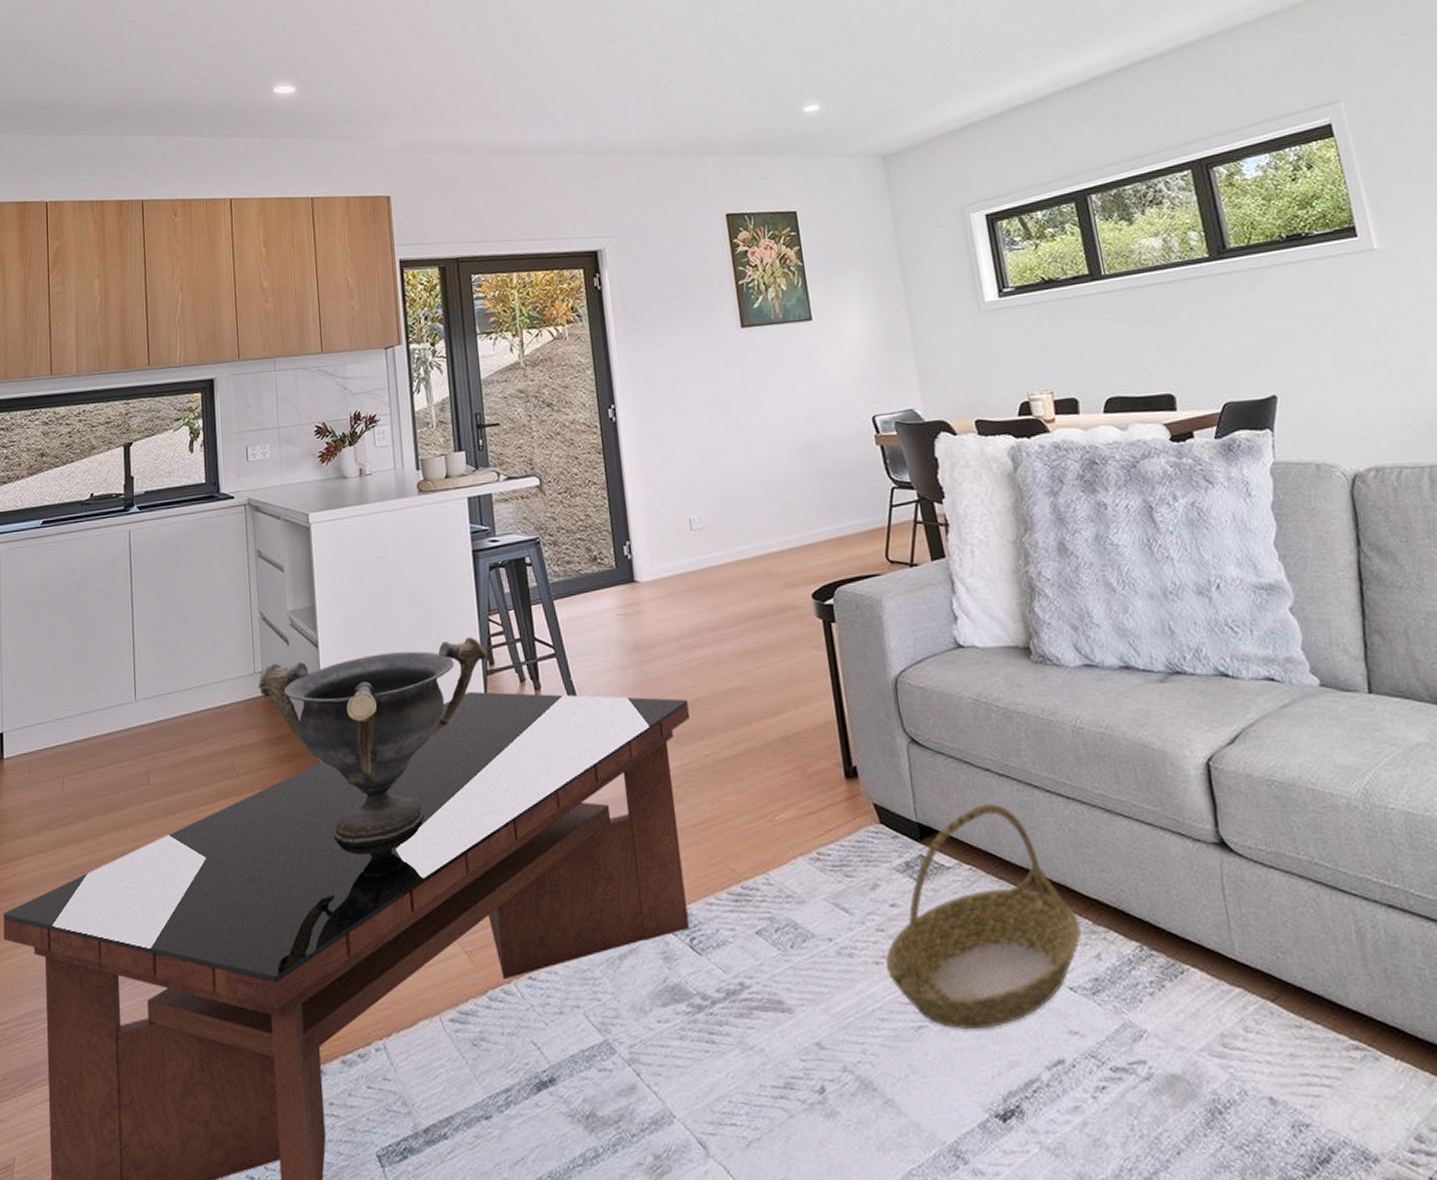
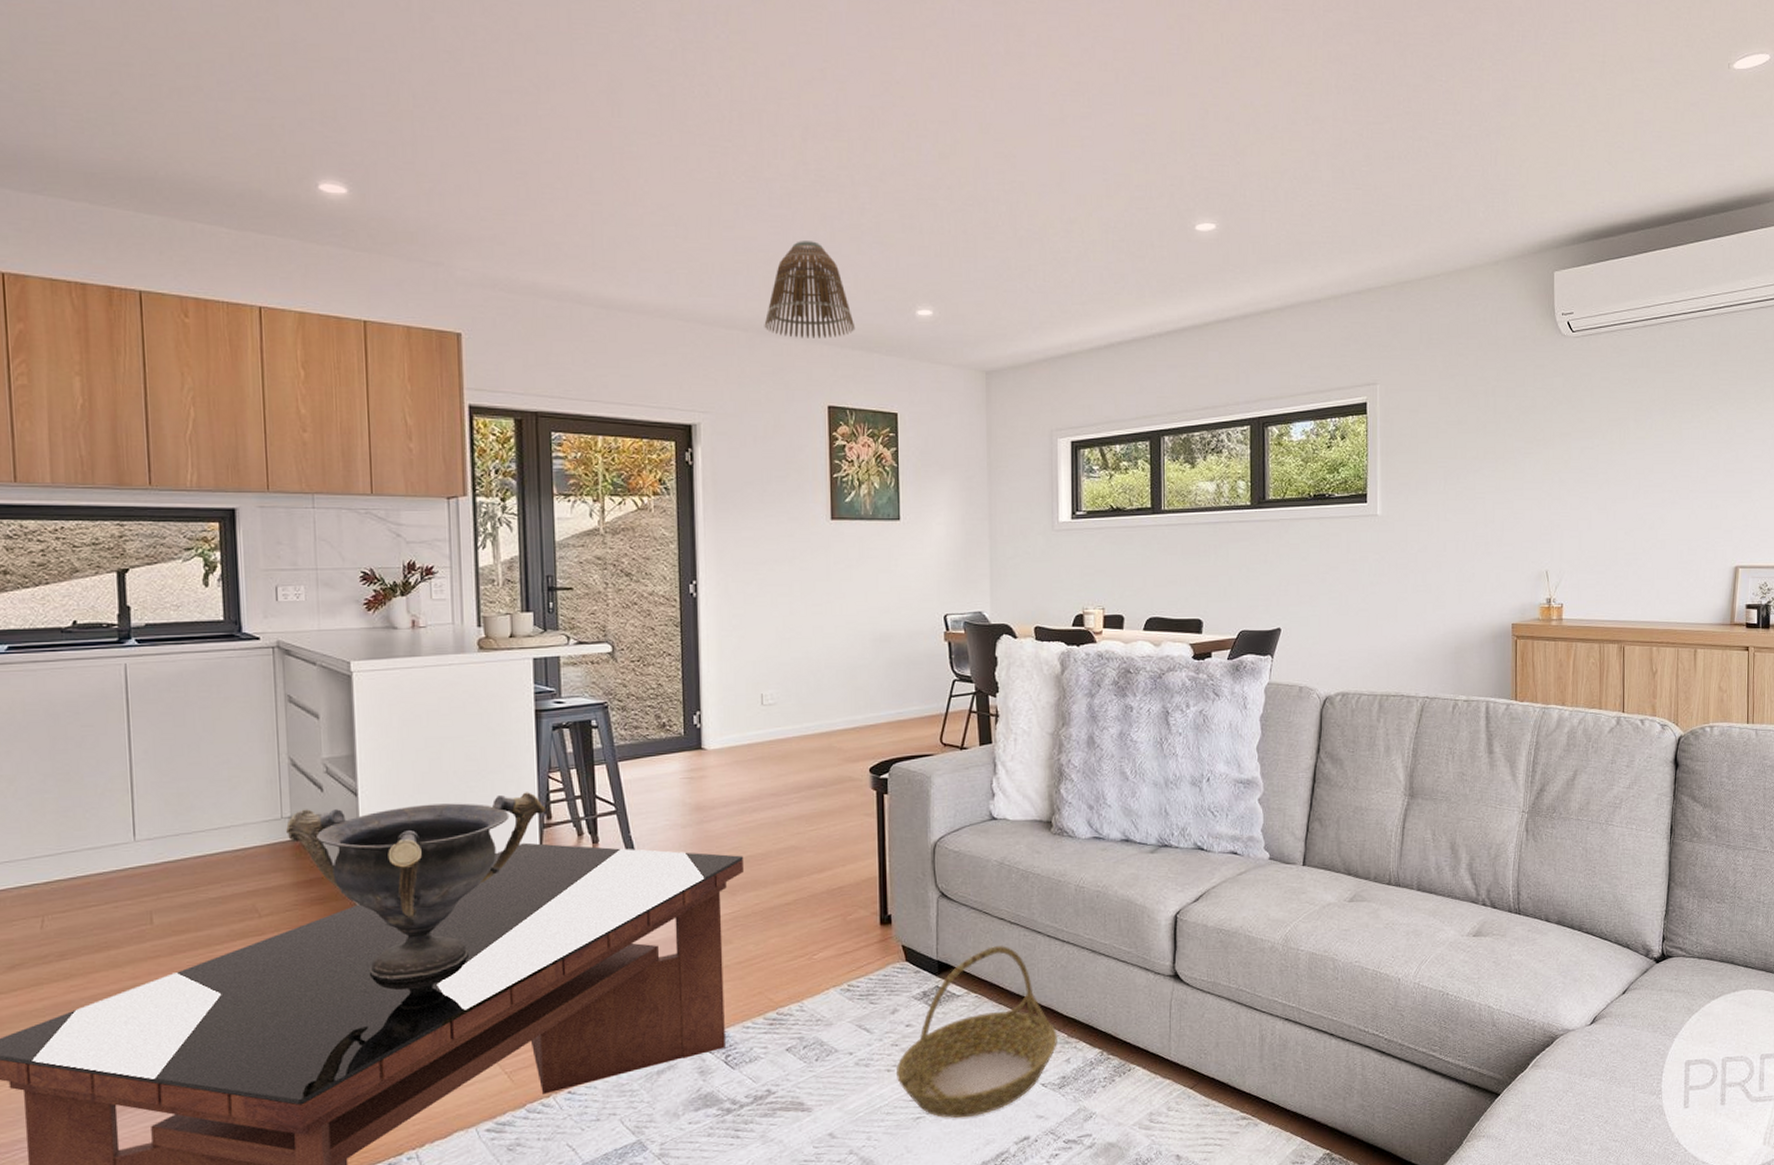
lamp shade: none [656,59,745,154] -> present [764,241,856,339]

